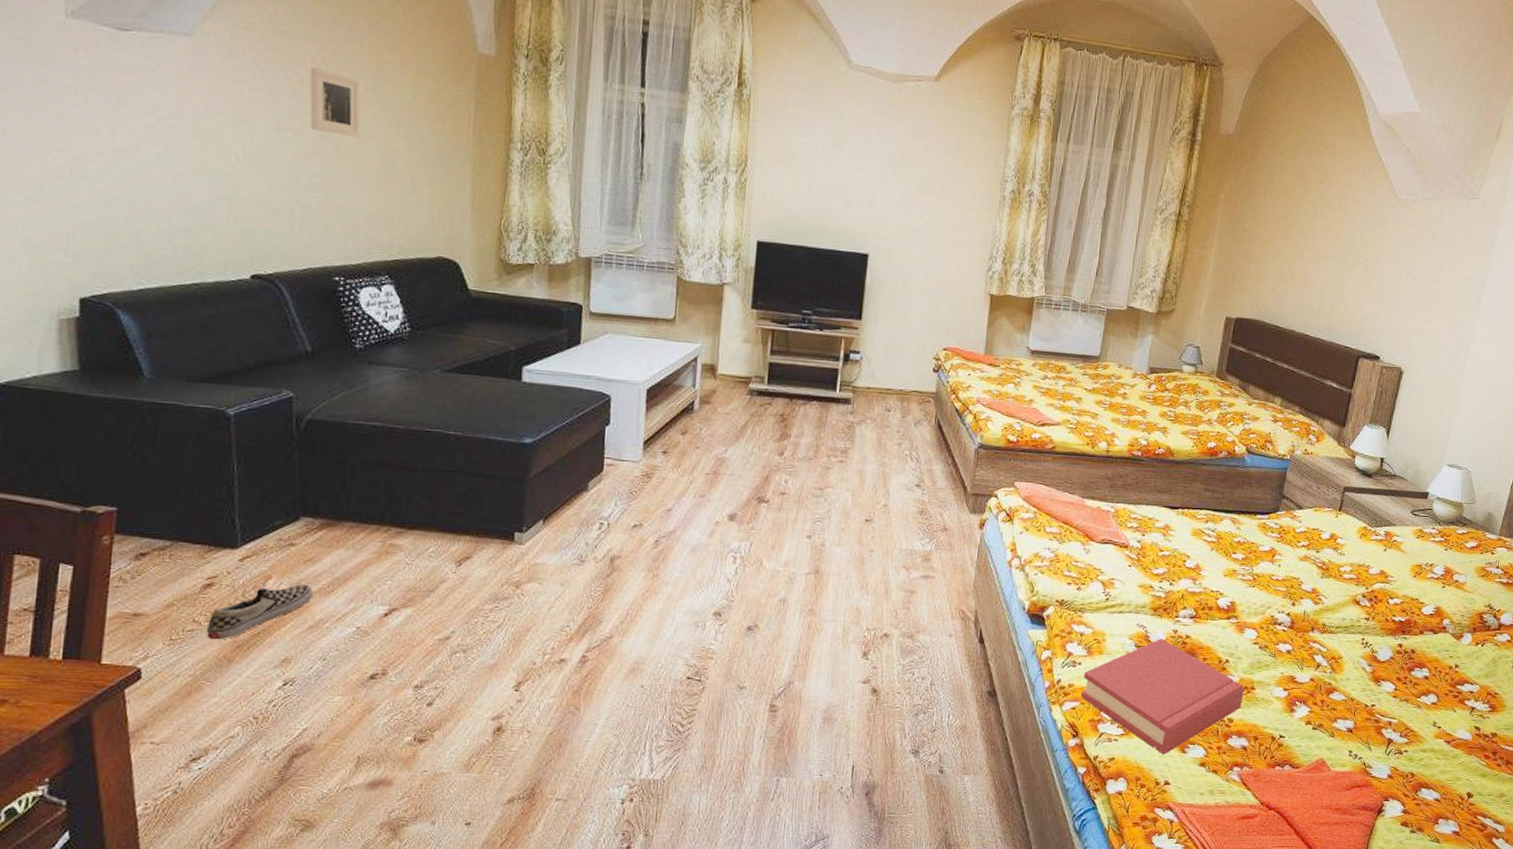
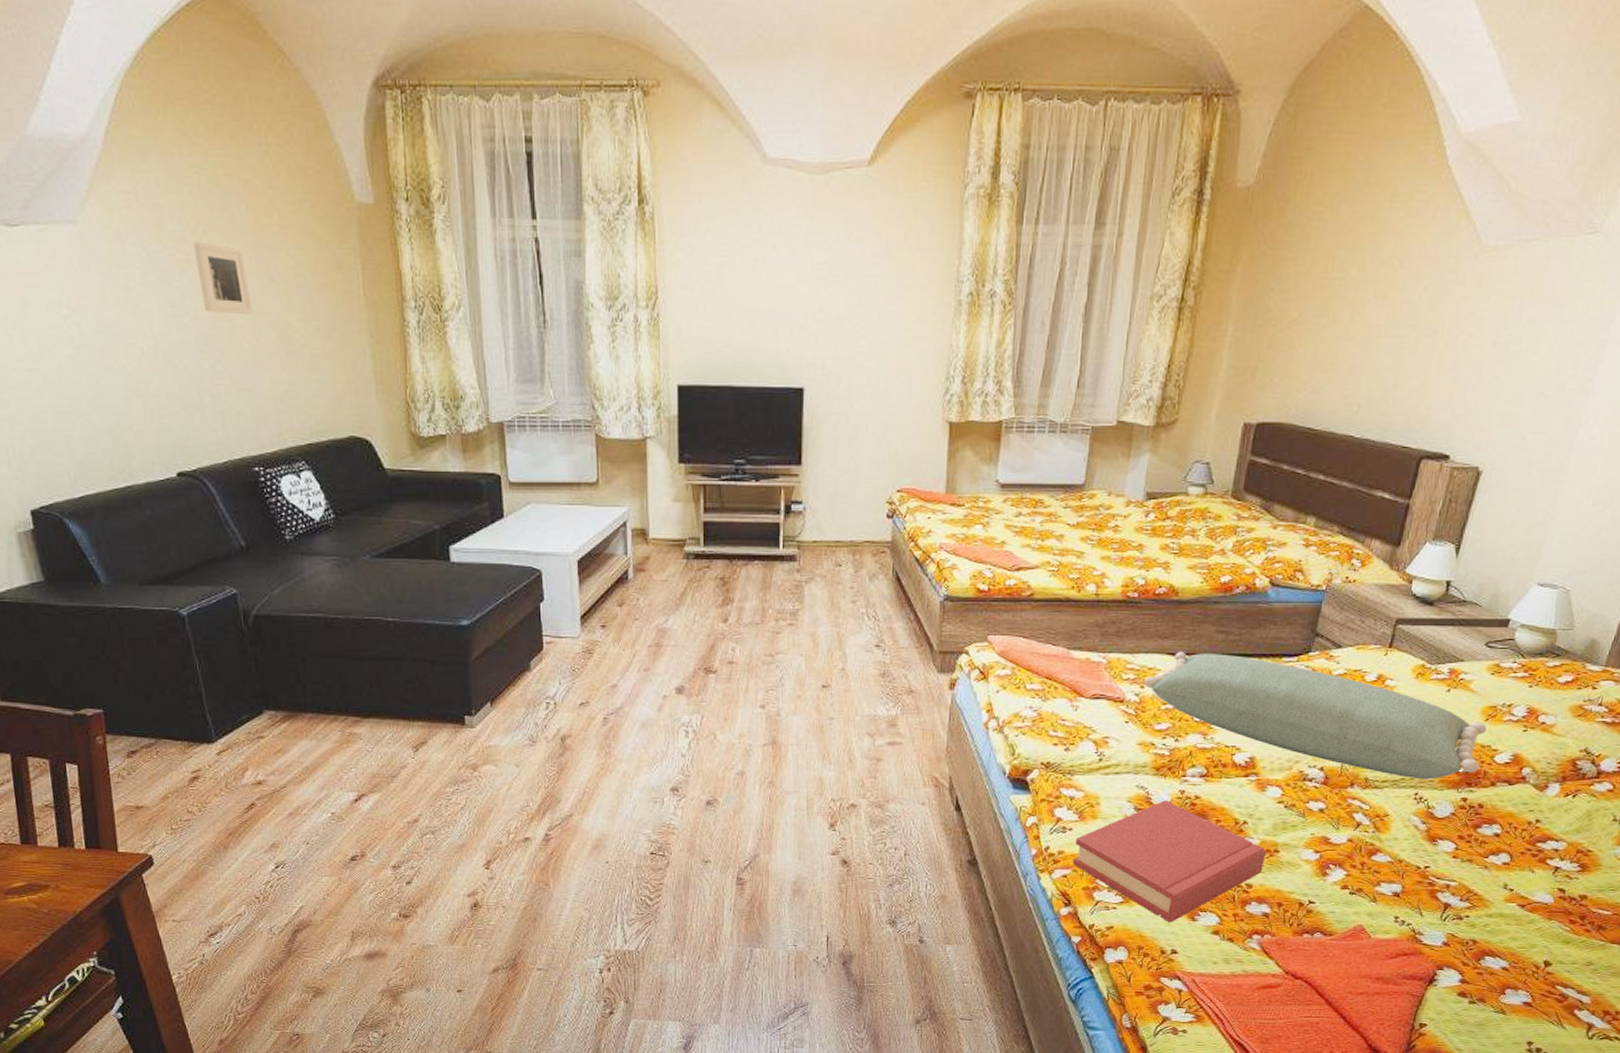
shoe: present [205,584,313,640] -> none [200,774,287,828]
pillow: none [1145,505,1415,627] -> present [1144,652,1486,780]

